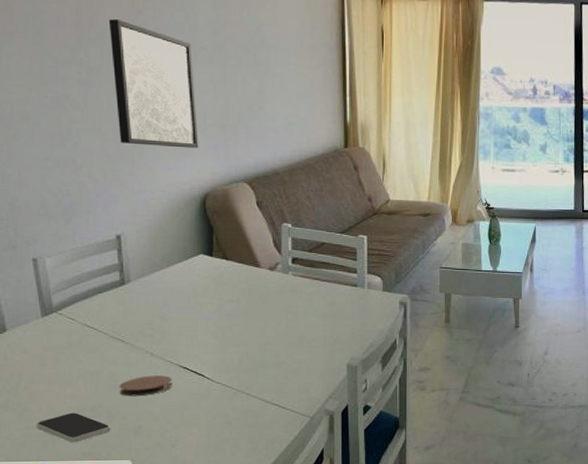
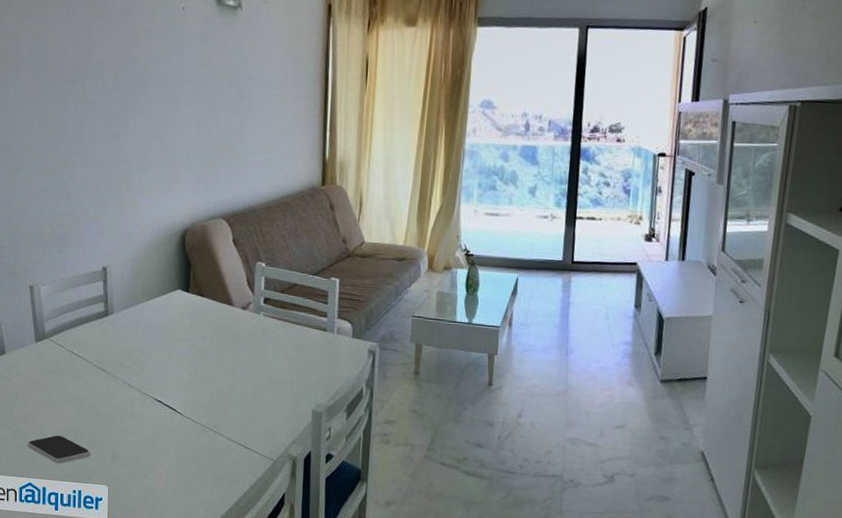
wall art: present [109,19,199,149] -> none [104,52,181,183]
coaster: present [119,375,173,397] -> none [99,405,147,426]

